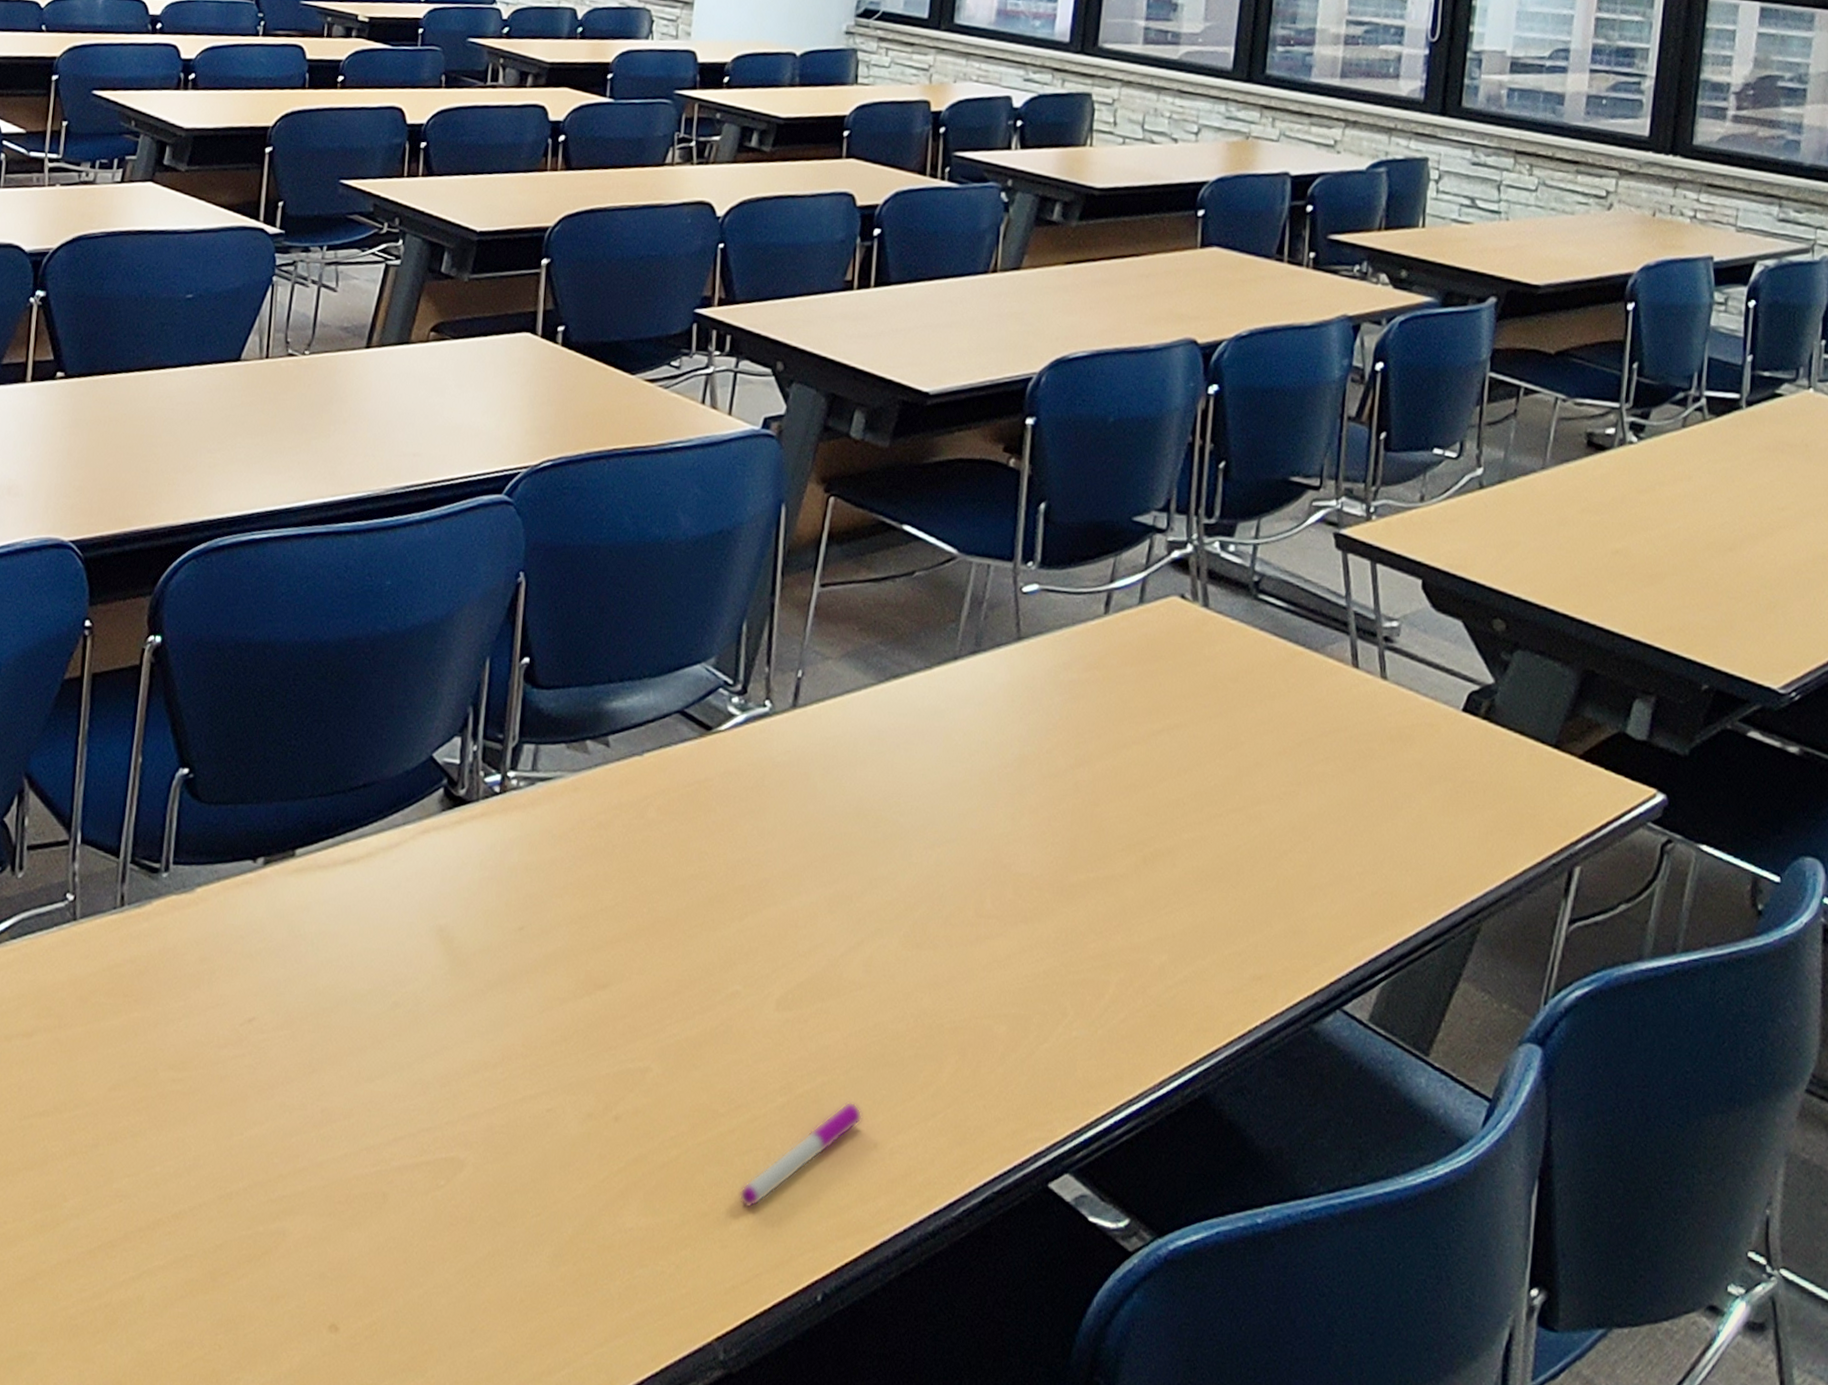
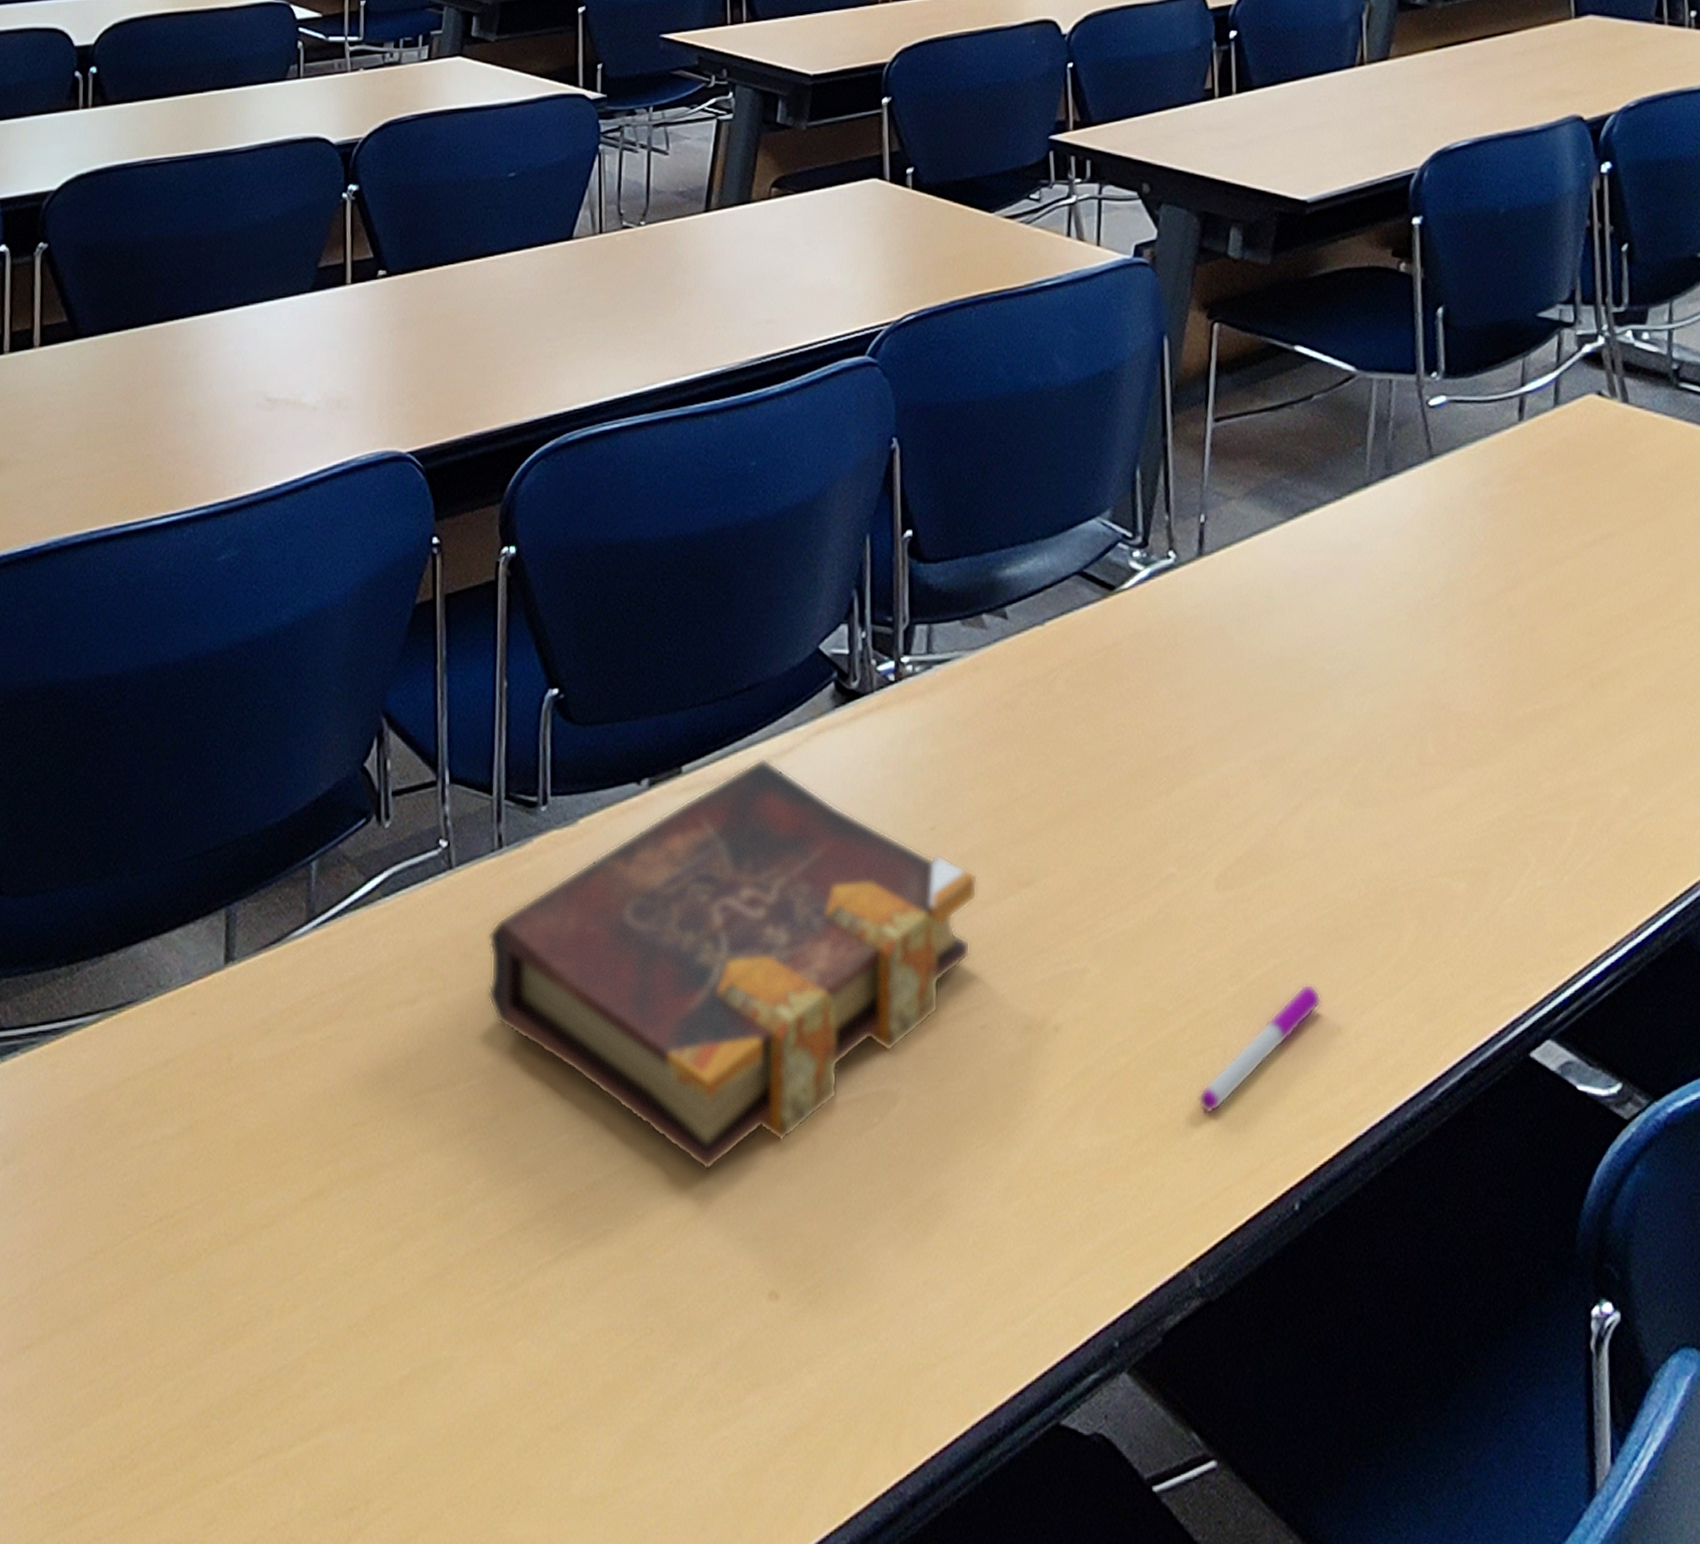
book: none [98,850,557,1212] -> present [488,758,977,1170]

